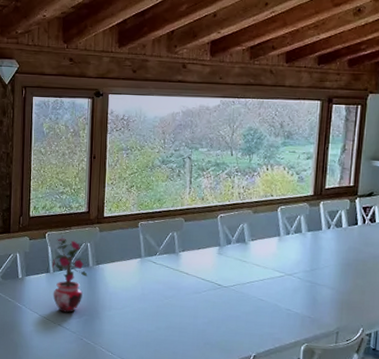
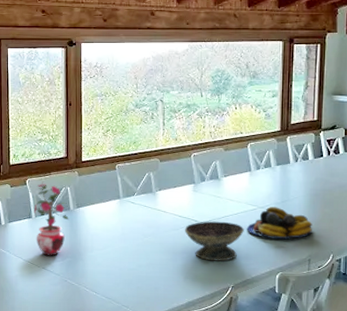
decorative bowl: none [206,286,270,329] -> present [184,221,244,261]
fruit bowl: none [272,274,343,310] -> present [246,207,312,240]

